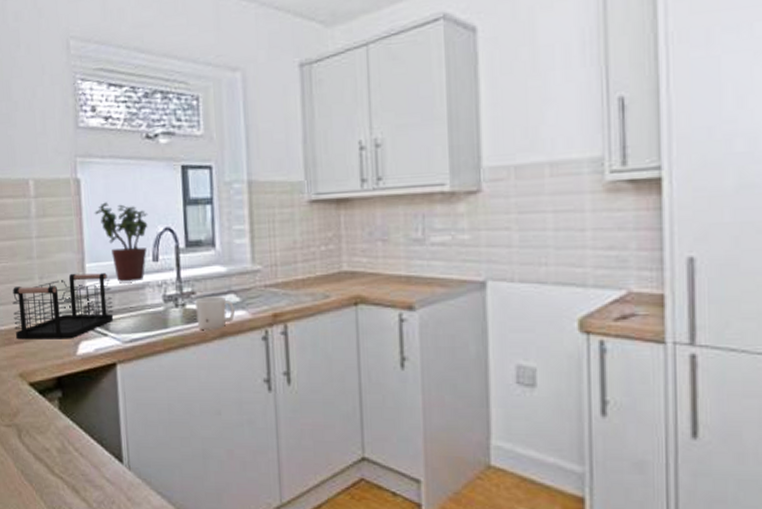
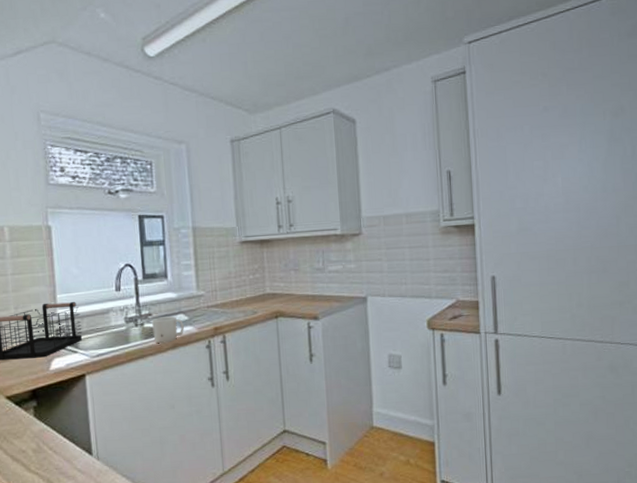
potted plant: present [94,202,148,282] -> none [64,244,111,309]

